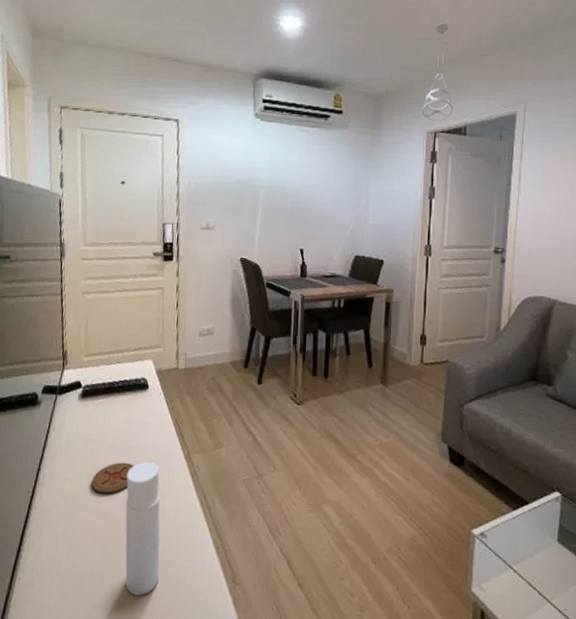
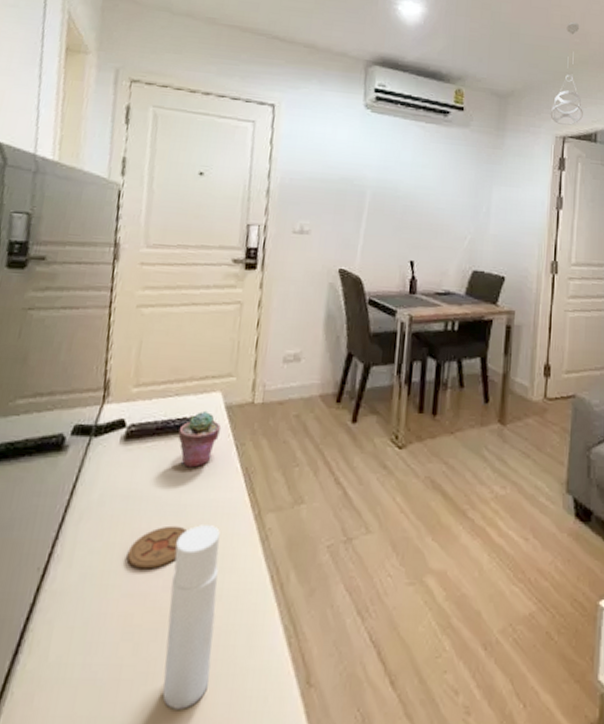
potted succulent: none [121,374,153,419] -> present [178,410,221,468]

